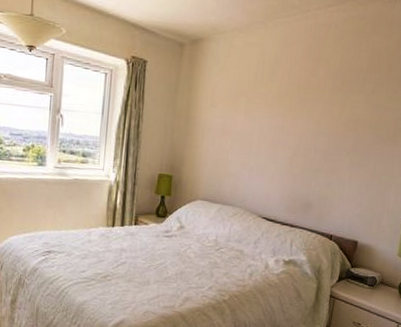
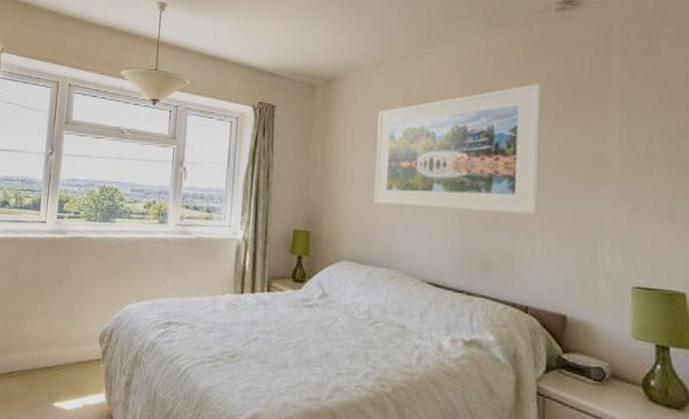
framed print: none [227,57,367,166] -> present [374,84,542,215]

